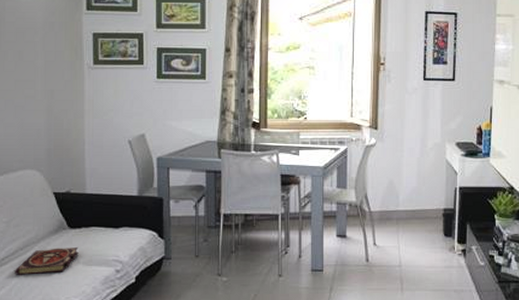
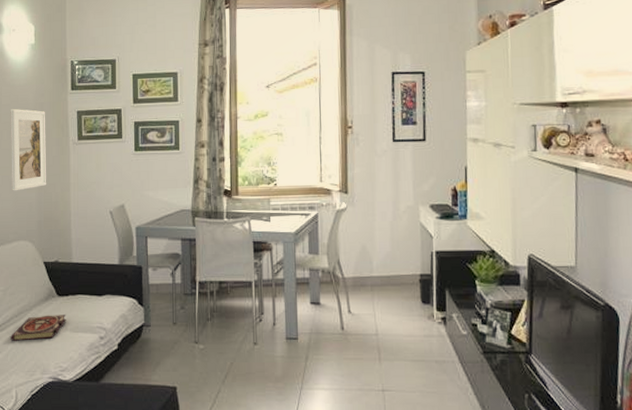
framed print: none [15,27,58,116] -> present [10,109,47,191]

